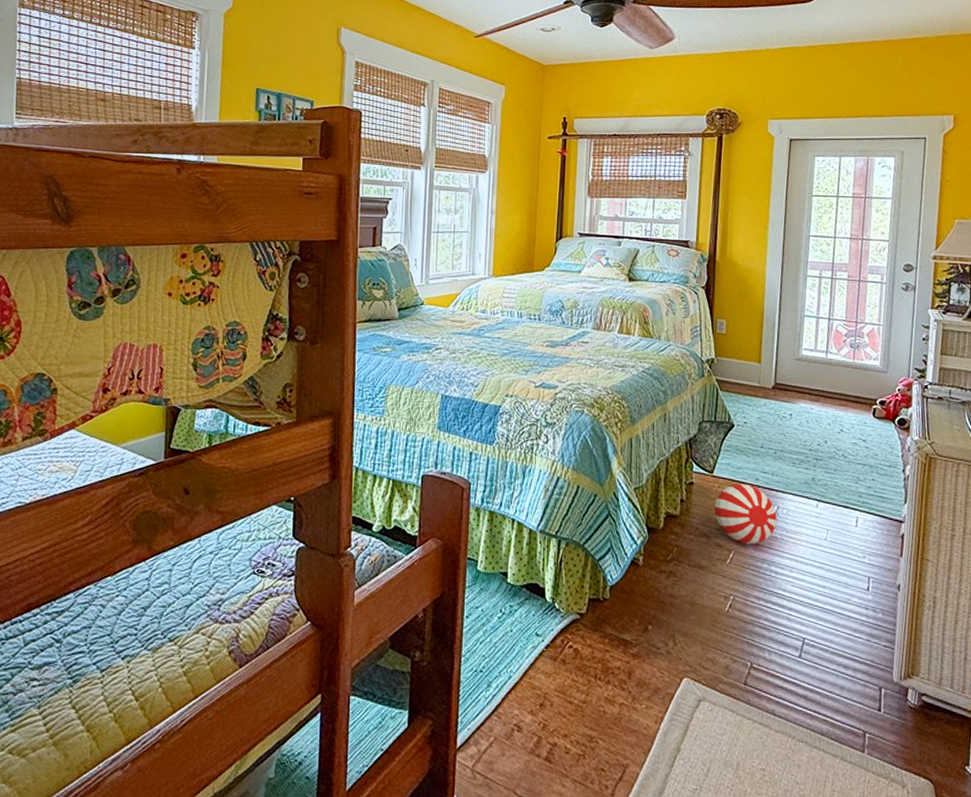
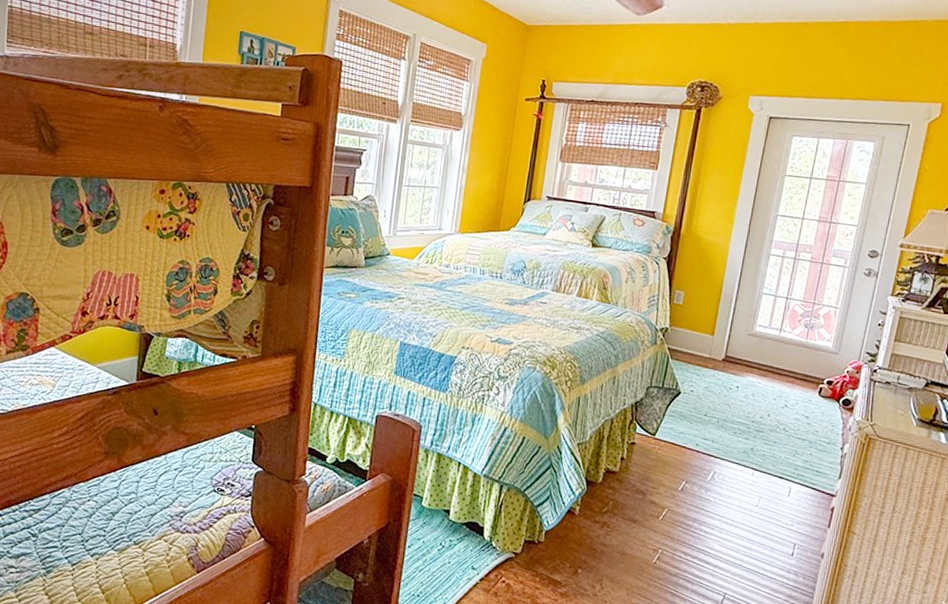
beach ball: present [714,483,777,545] -> none [652,447,713,505]

